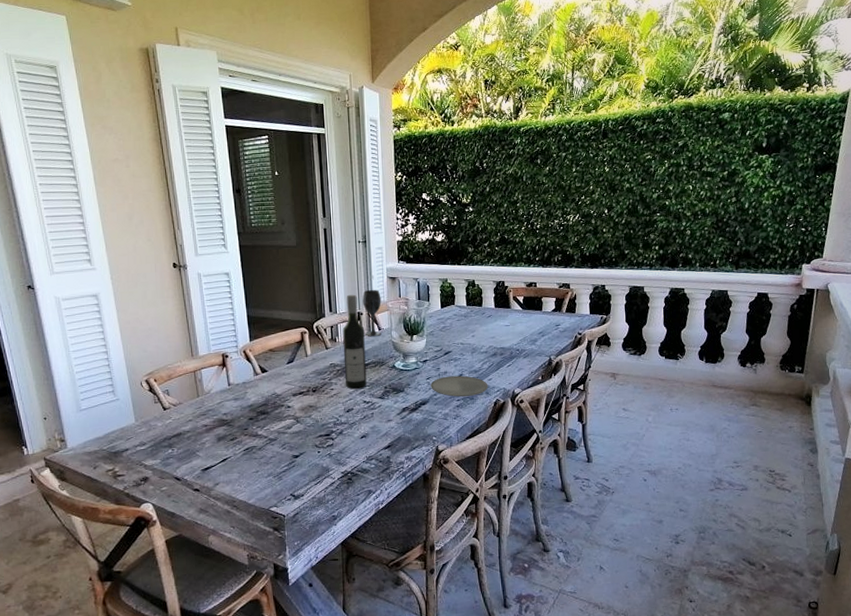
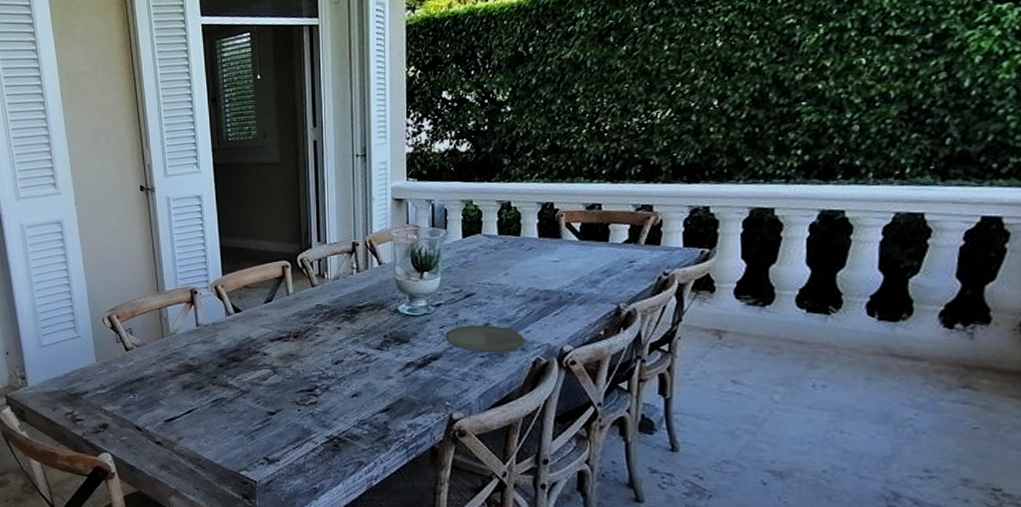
bottle: present [342,294,367,390] -> none [332,220,361,337]
wine glass: present [362,290,382,337] -> none [359,215,383,273]

